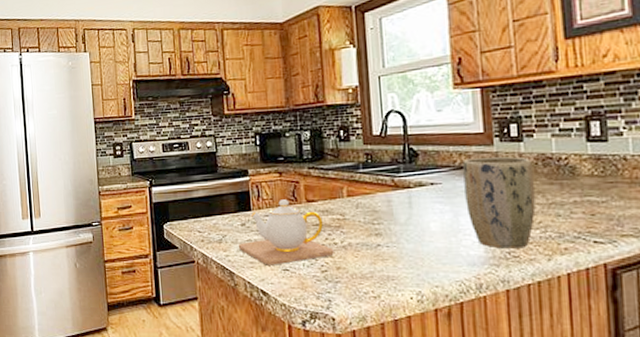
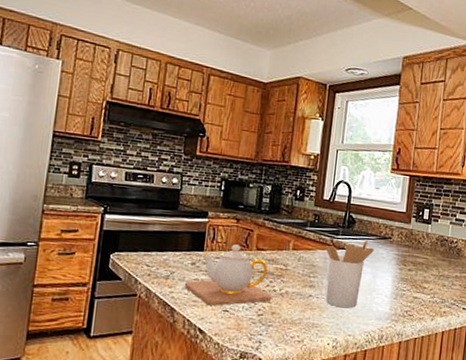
utensil holder: none [385,173,450,256] -> present [325,239,374,309]
plant pot: present [463,156,536,249] -> none [383,231,434,309]

